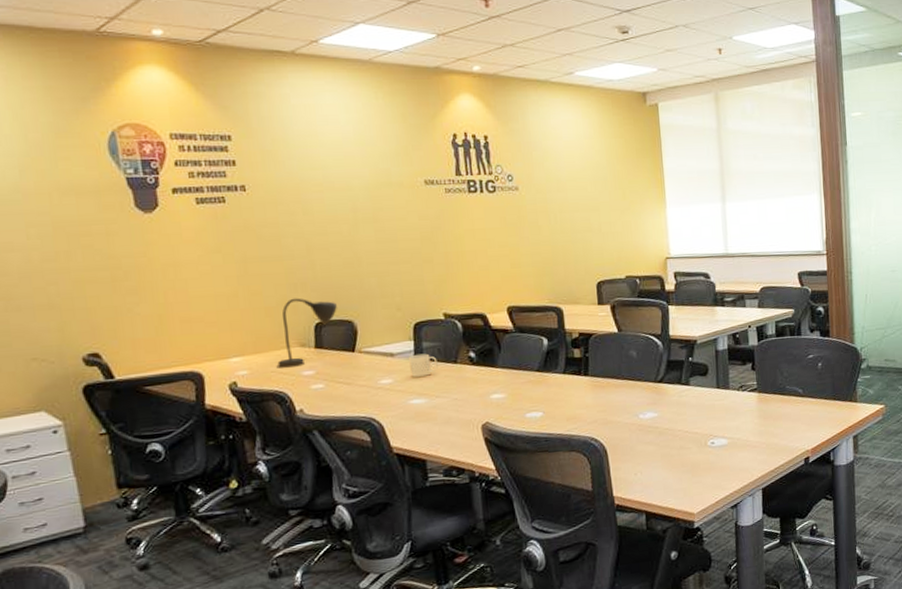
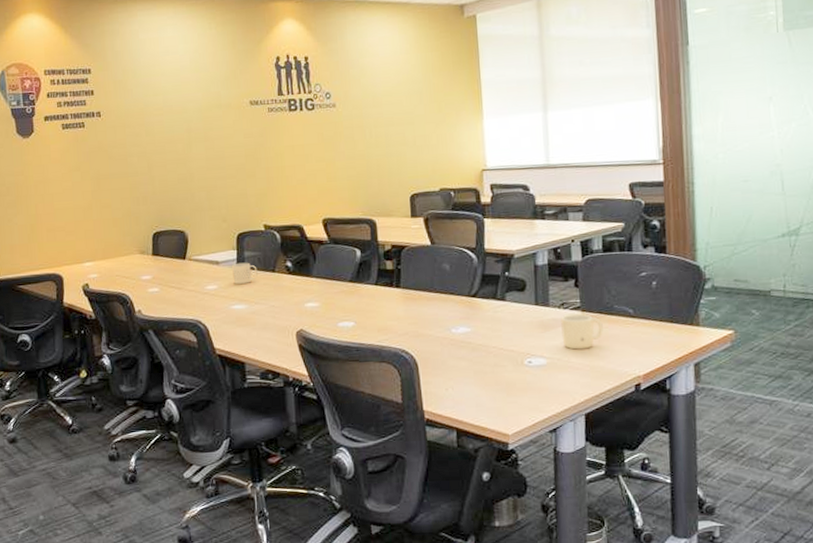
desk lamp: present [276,298,337,369] -> none [120,210,172,274]
mug: none [740,395,777,429] -> present [561,313,603,350]

